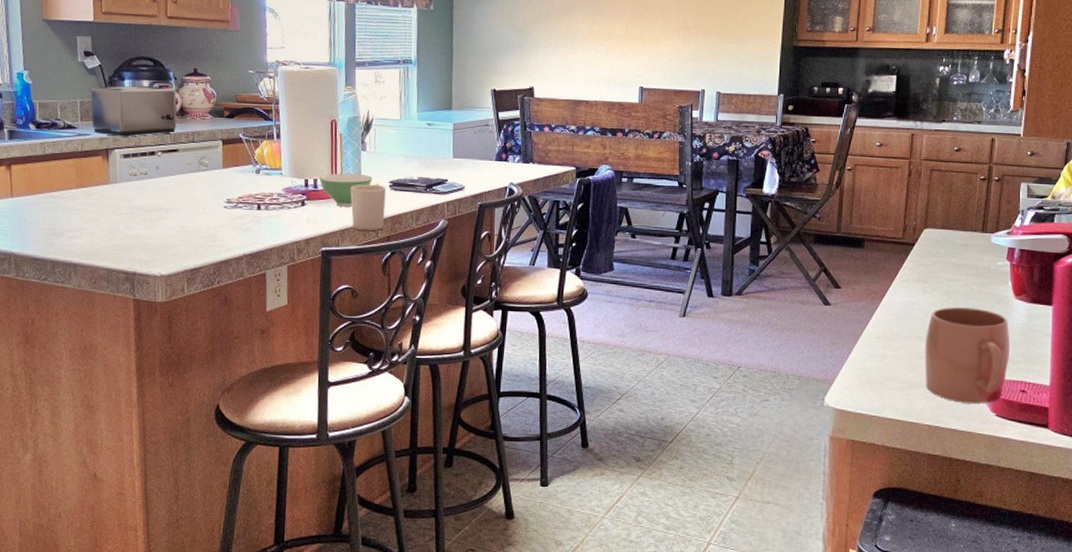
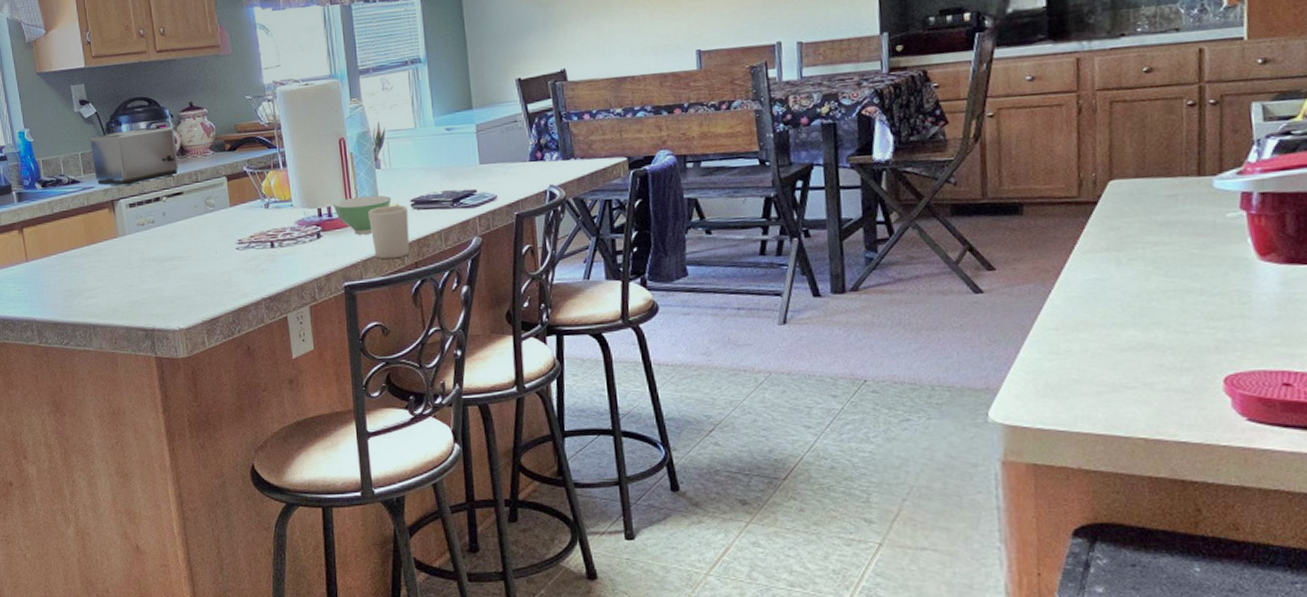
mug: present [924,307,1011,403] -> none [1126,278,1260,406]

